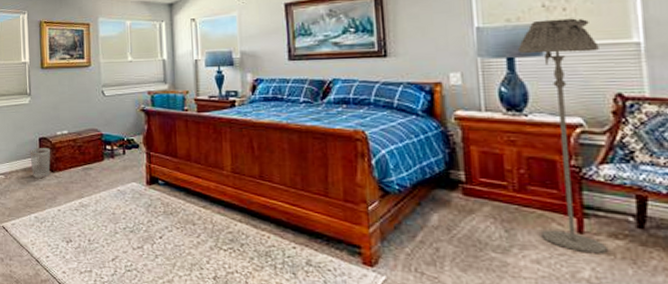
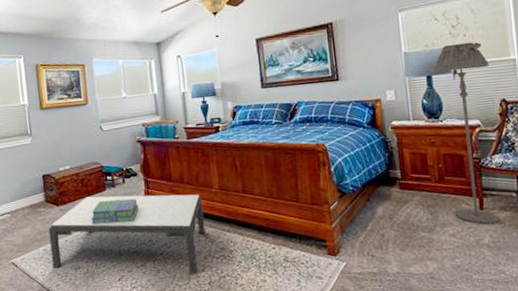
wastebasket: present [30,148,51,178] -> none [34,184,55,213]
coffee table: none [42,165,213,265] -> present [48,194,206,274]
stack of books: none [86,172,138,198] -> present [91,198,138,225]

